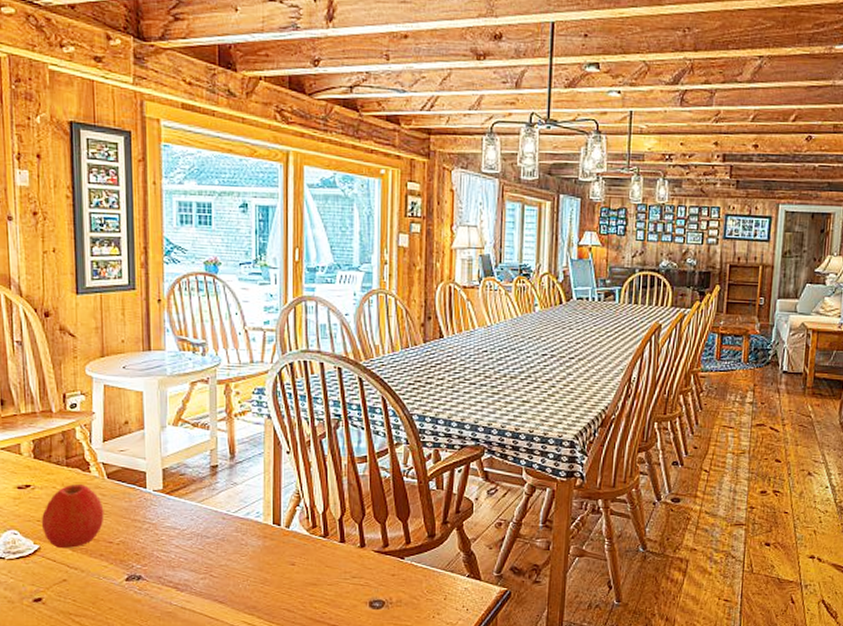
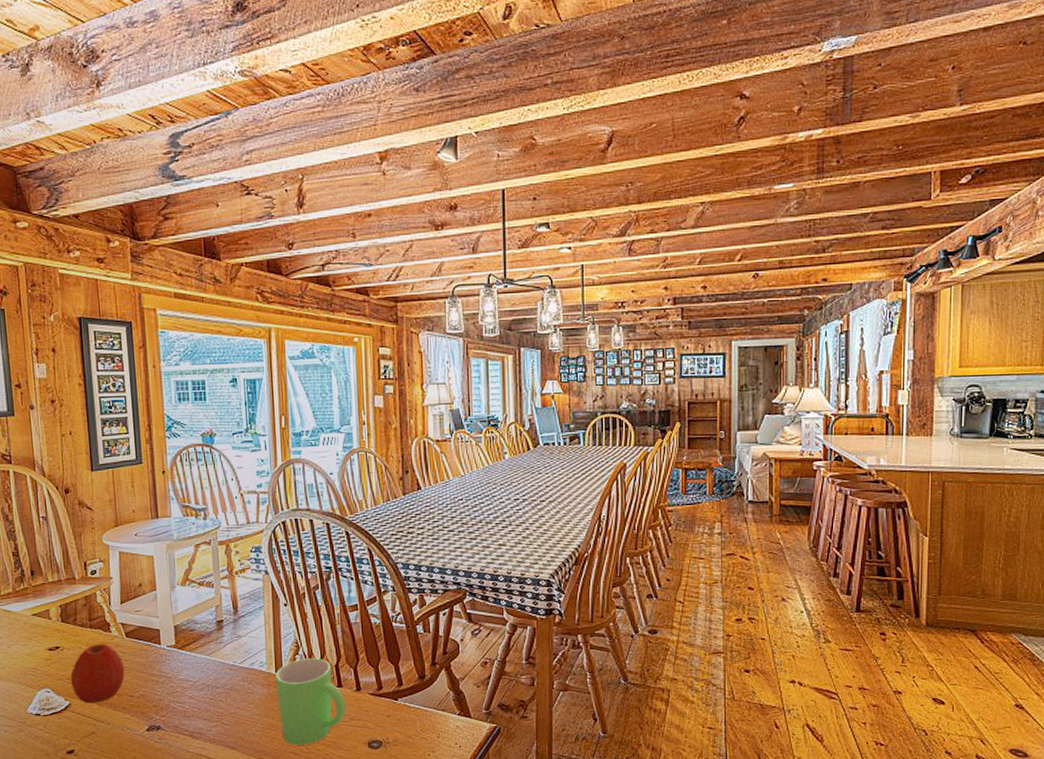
mug: none [273,511,348,602] -> present [275,658,346,745]

